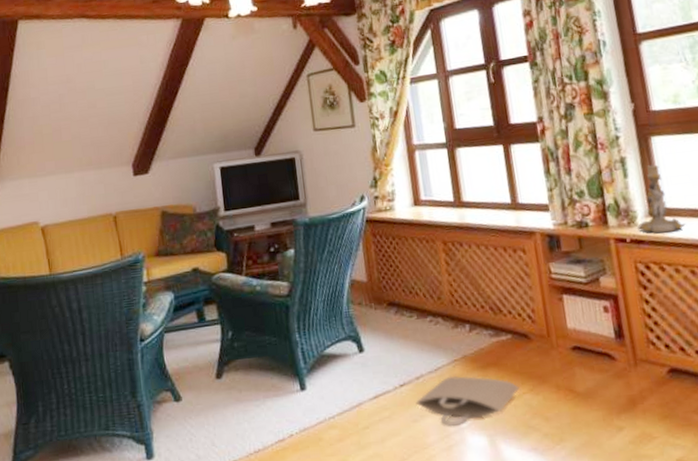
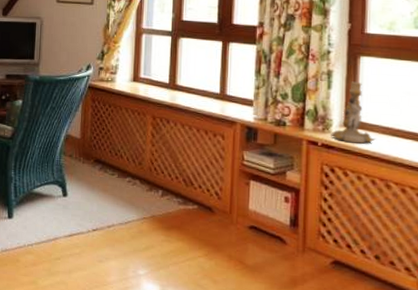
tote bag: present [415,376,520,427] -> none [103,230,196,272]

